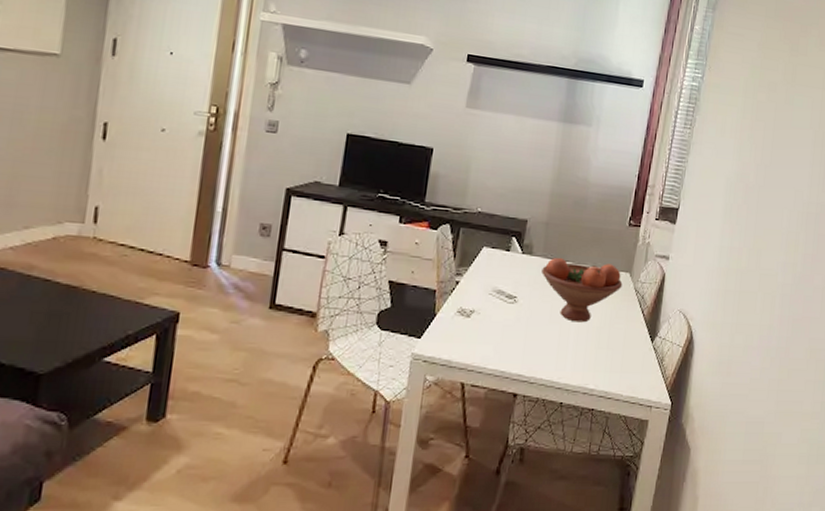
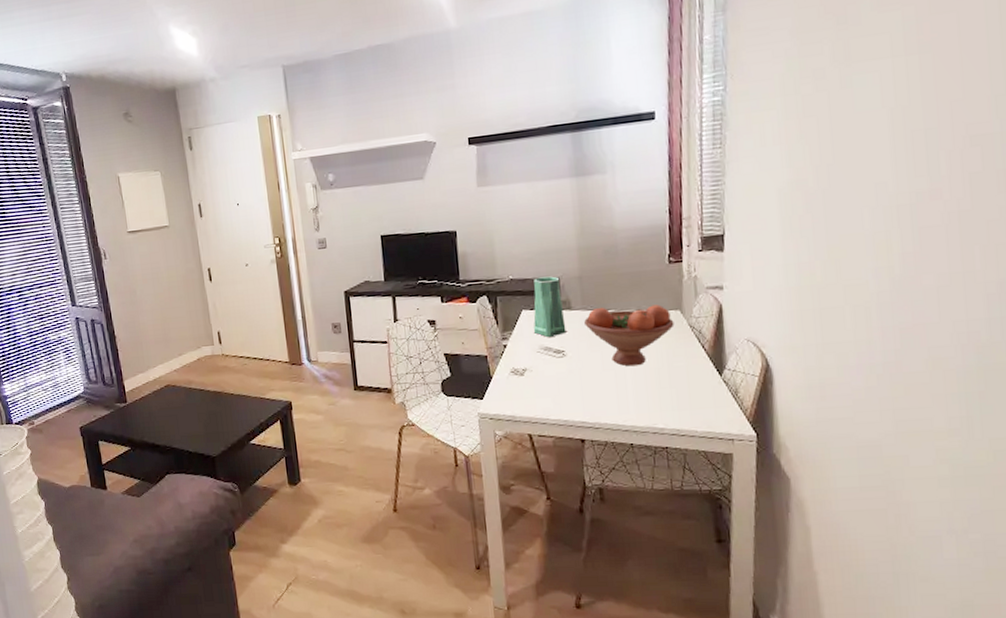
vase: none [490,215,528,280] -> present [533,276,566,337]

